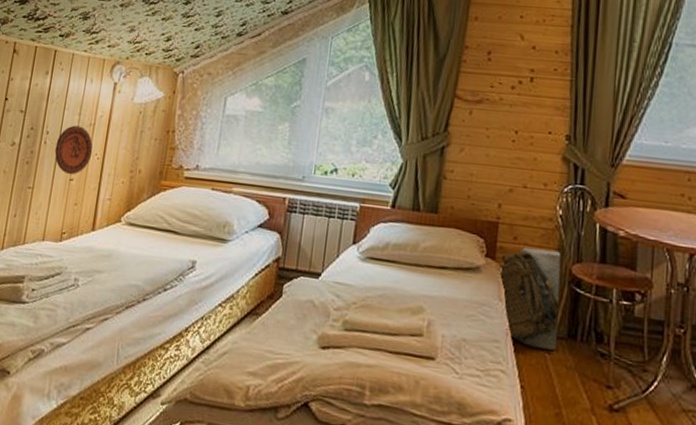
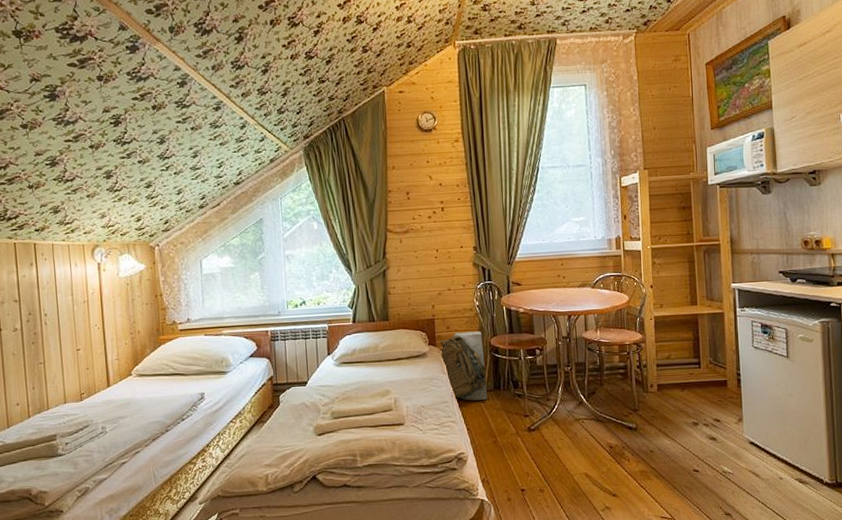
decorative plate: present [55,125,93,175] -> none [56,304,92,346]

